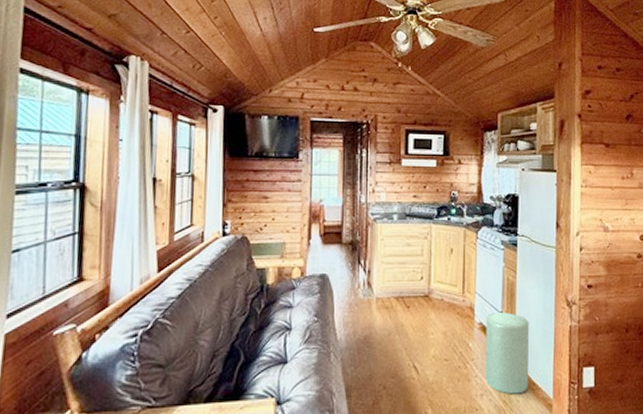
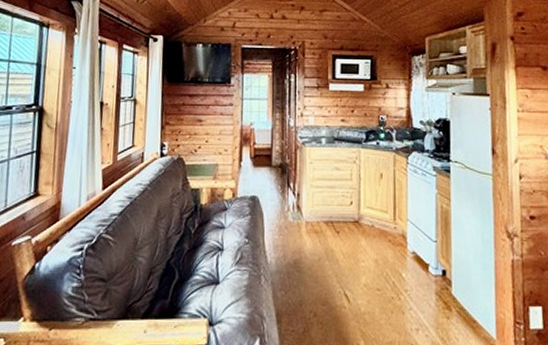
trash can: present [485,311,530,394] -> none [419,241,469,331]

